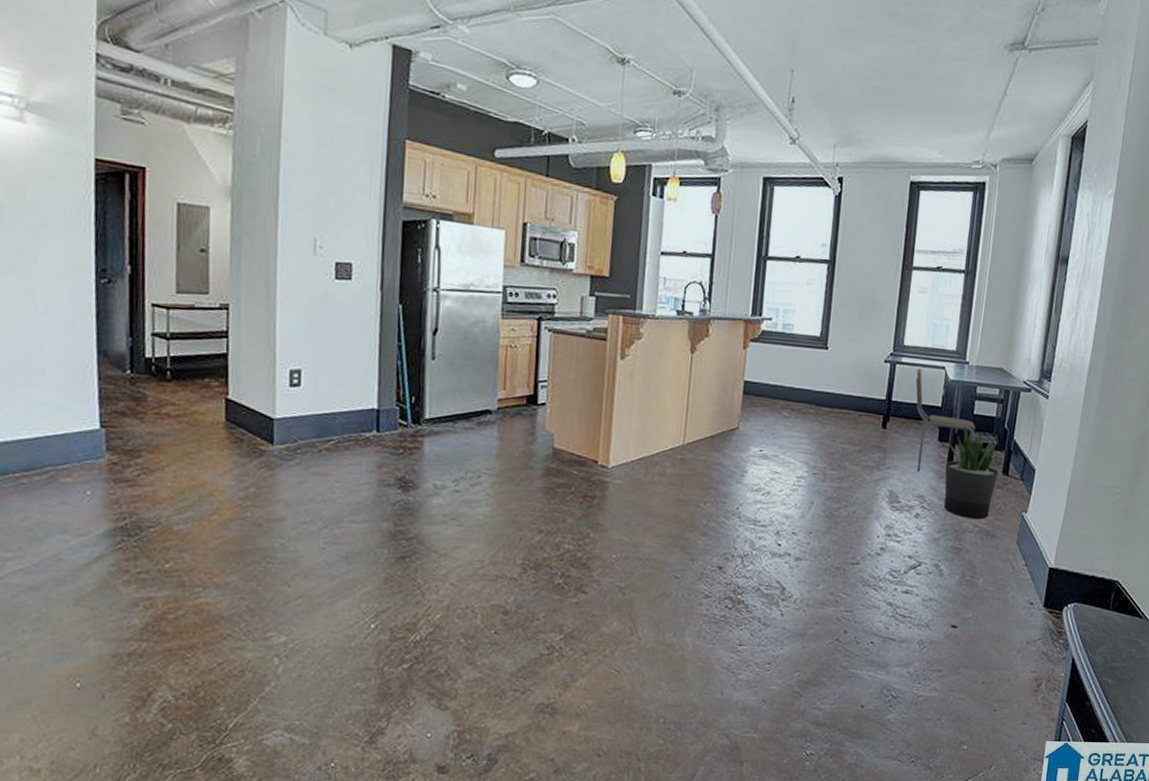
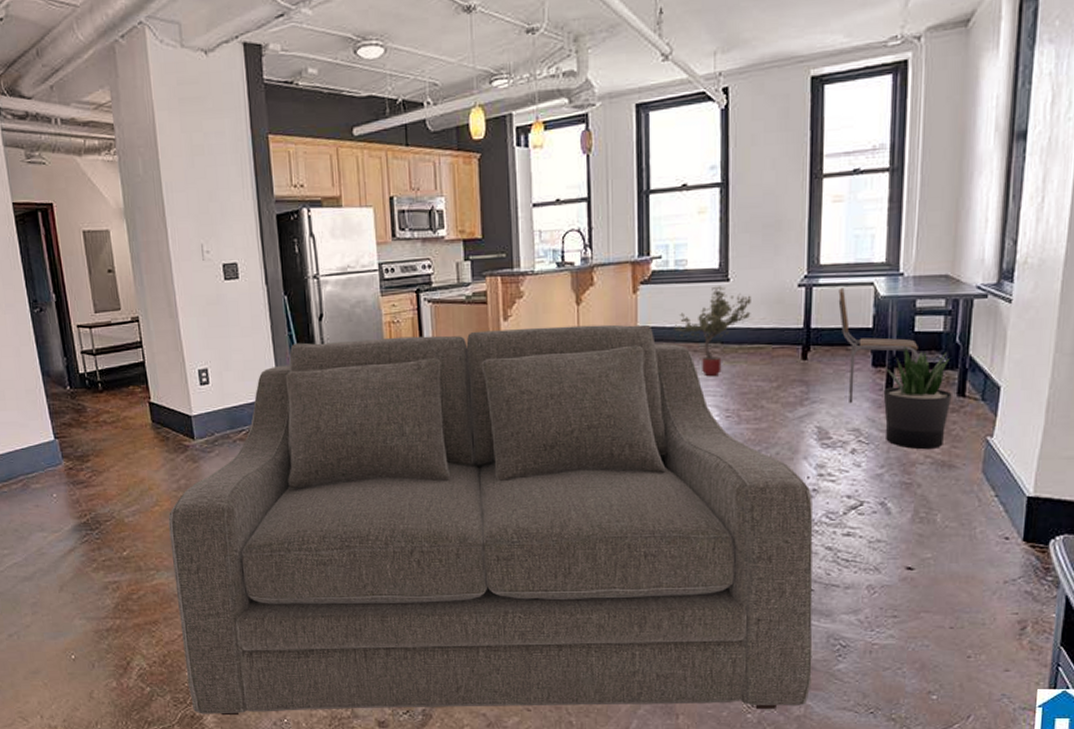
sofa: none [221,354,880,759] -> present [168,324,813,716]
potted tree: none [776,352,845,436] -> present [674,286,751,377]

